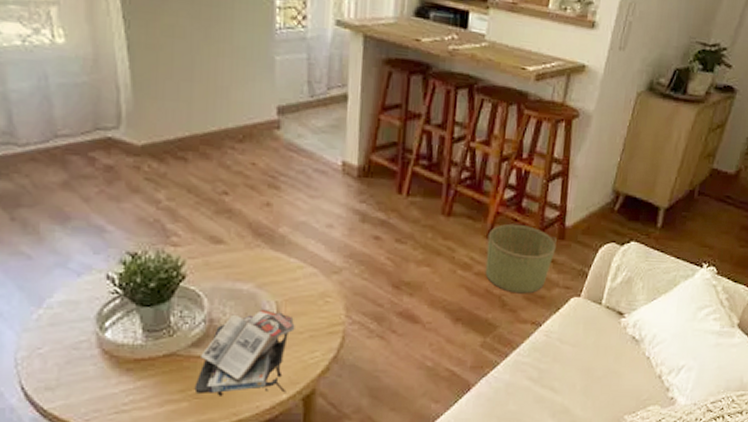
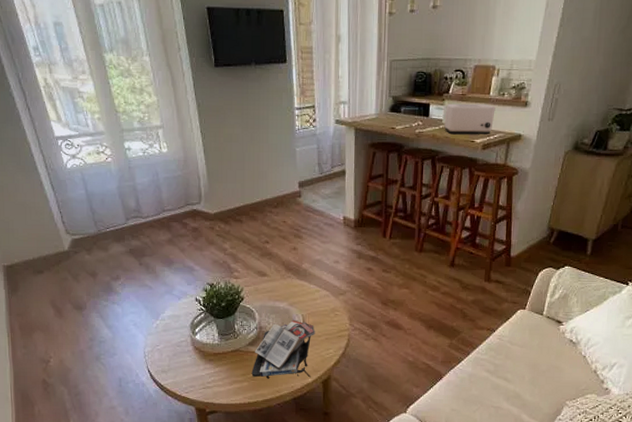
basket: present [485,223,557,294] -> none [449,256,504,308]
toaster: none [487,13,555,61] -> present [444,103,496,134]

